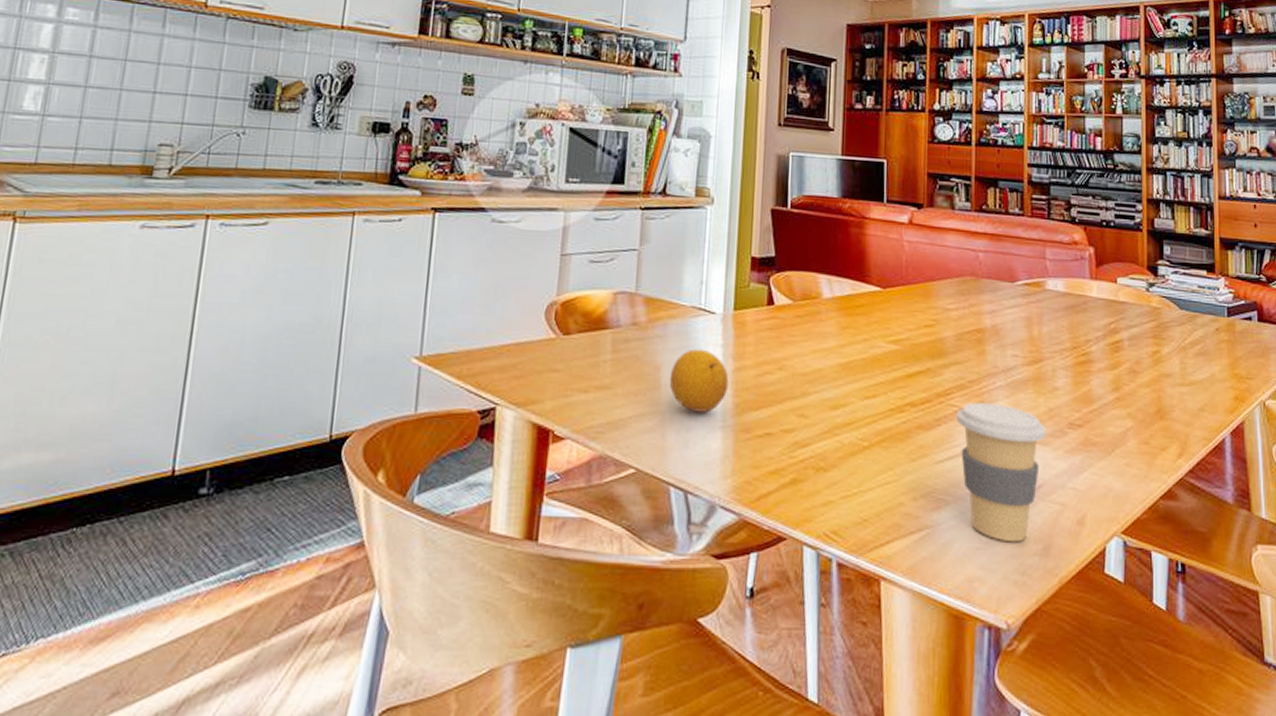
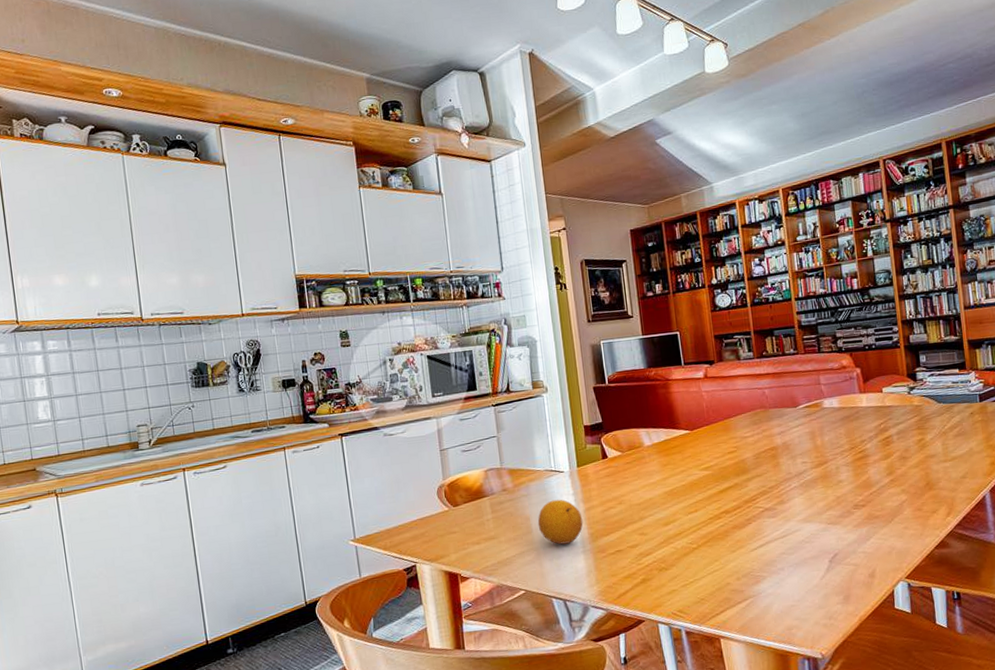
coffee cup: present [956,402,1046,541] -> none [762,500,836,598]

